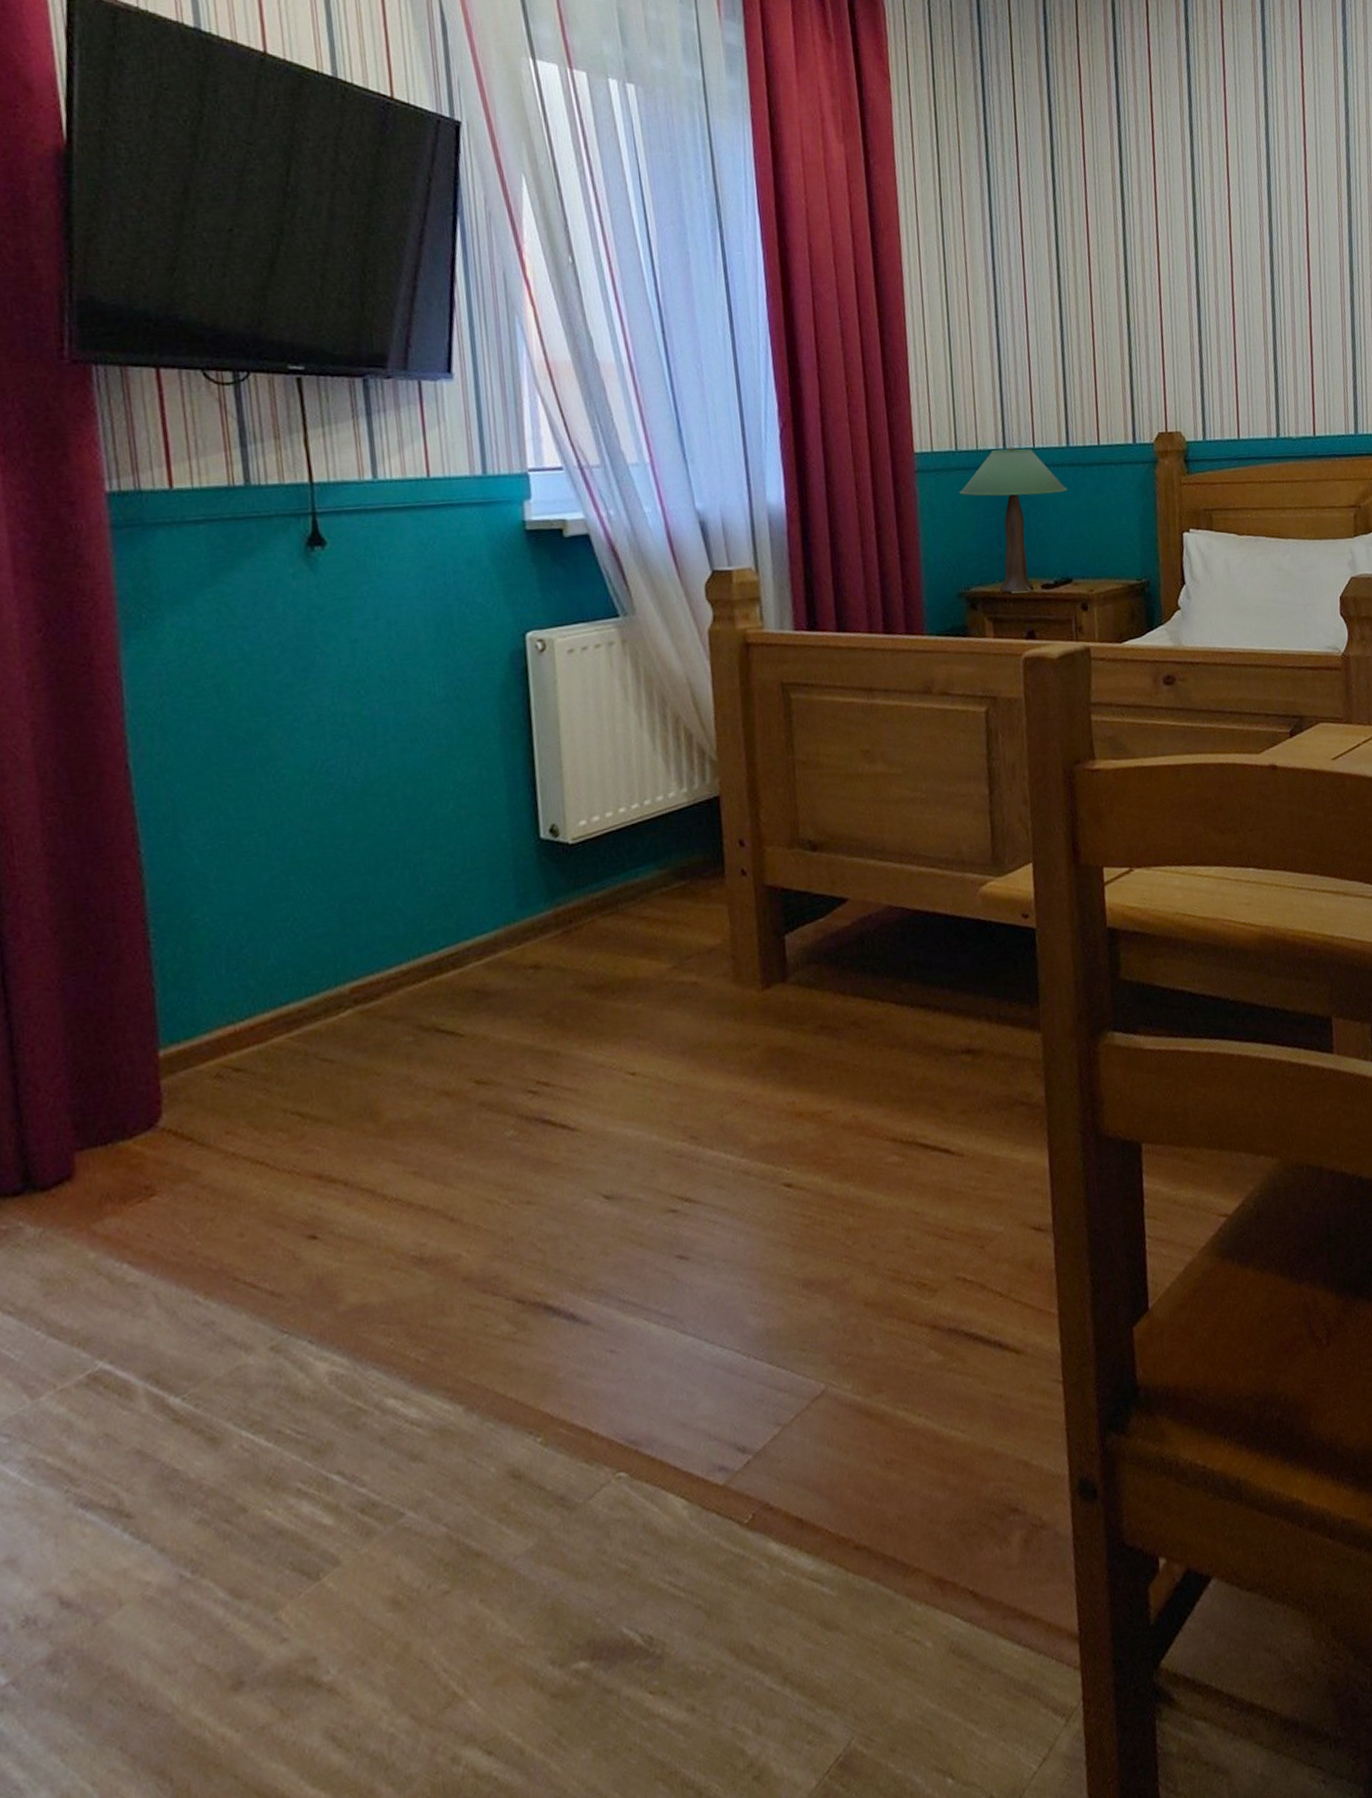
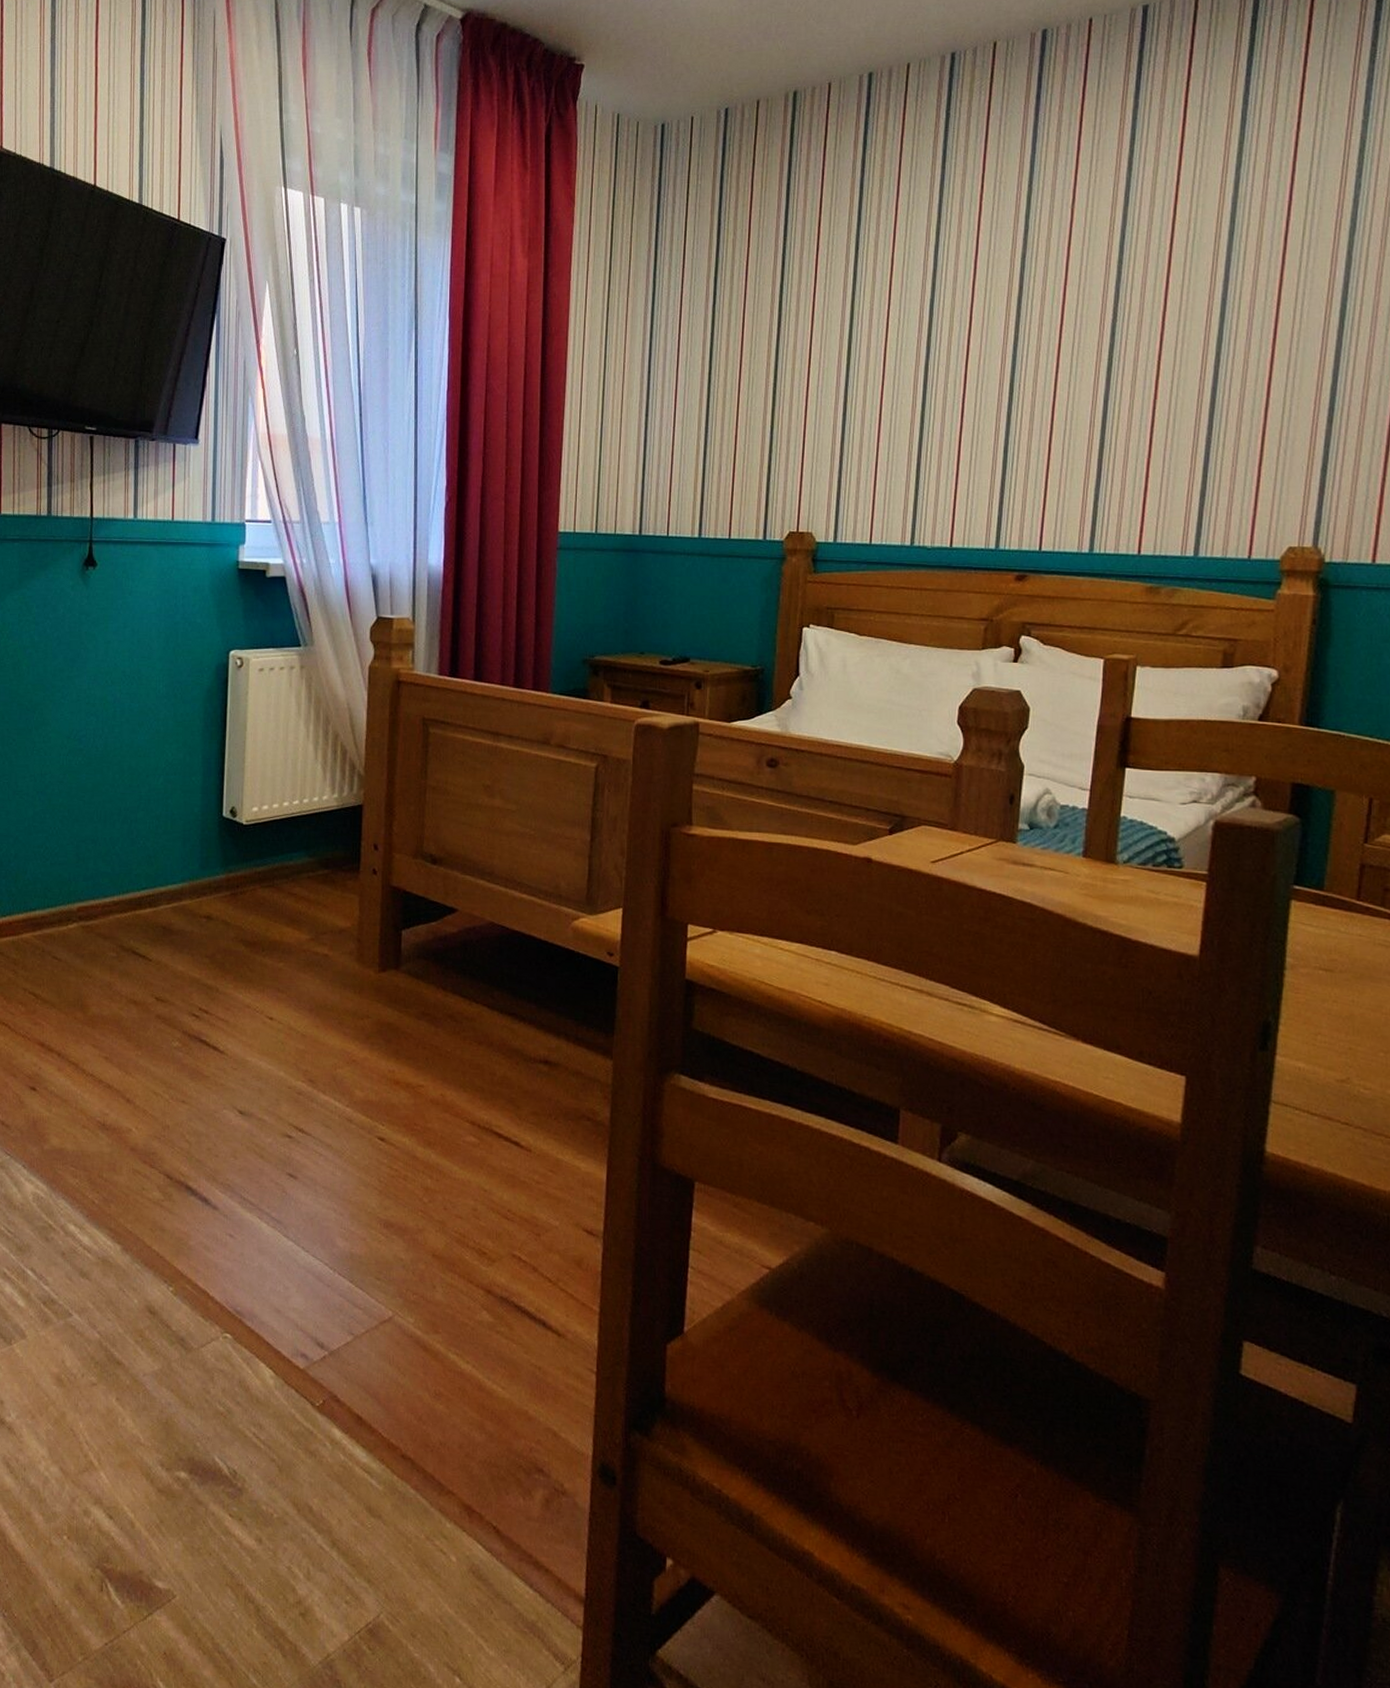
table lamp: present [959,446,1068,595] -> none [594,533,695,667]

